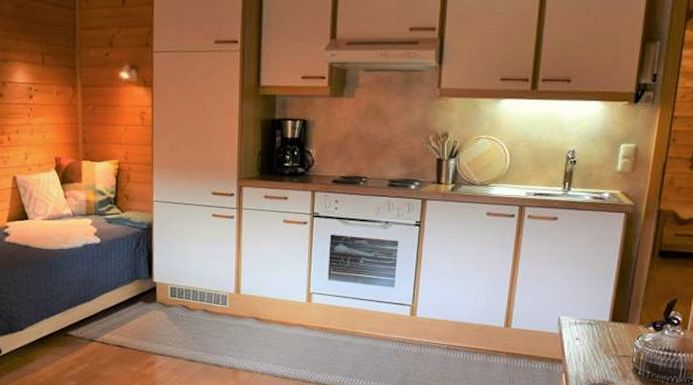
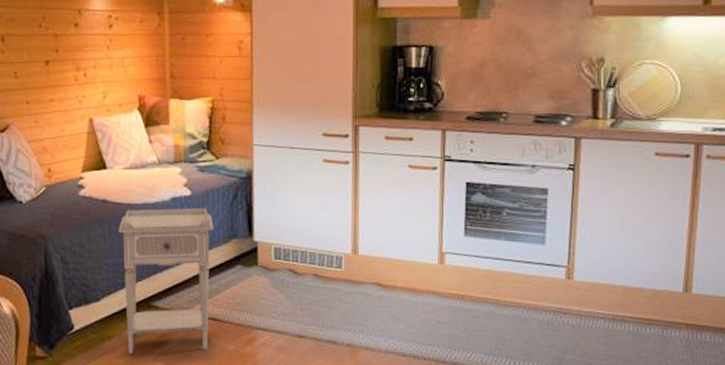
nightstand: none [38,253,120,375] -> present [118,207,214,355]

